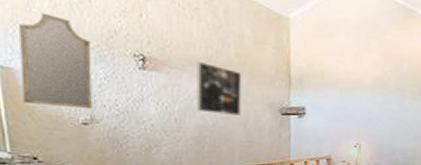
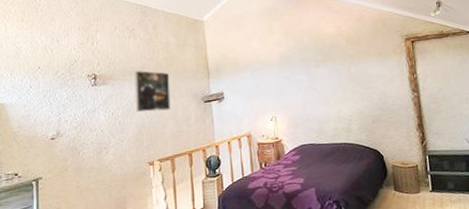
home mirror: present [20,12,92,108] -> none [9,57,58,129]

